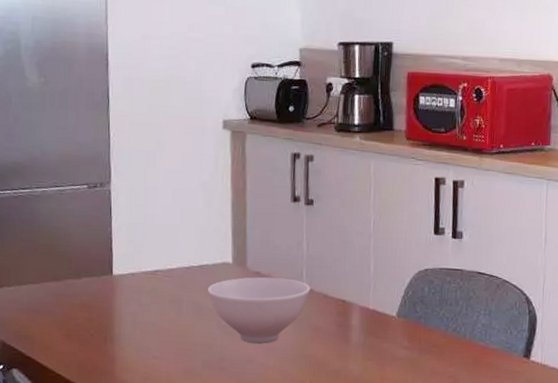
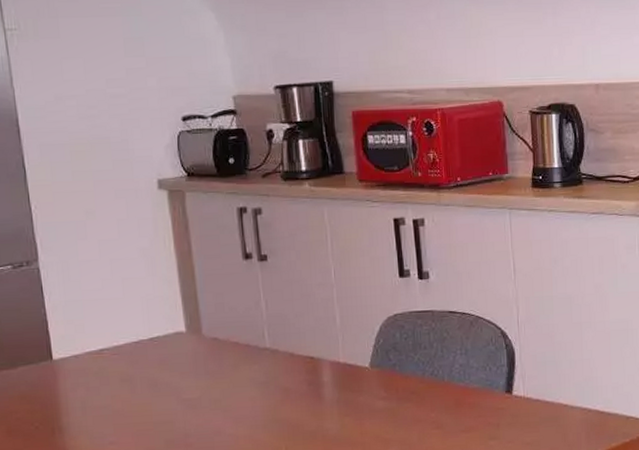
bowl: present [207,277,311,343] -> none [161,341,275,414]

